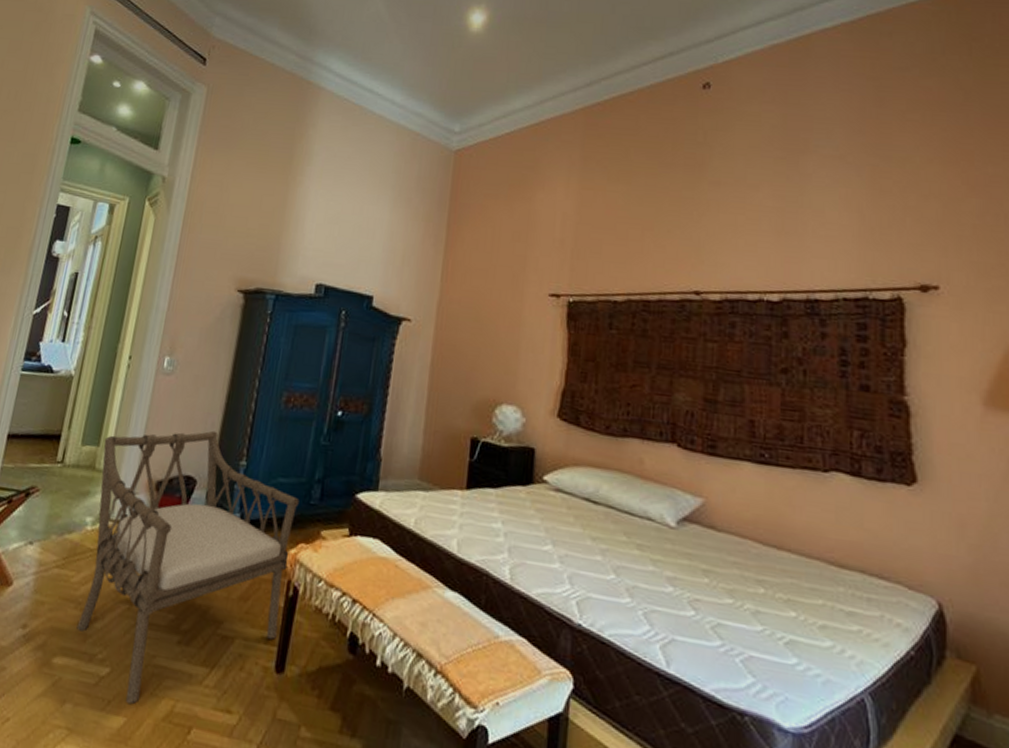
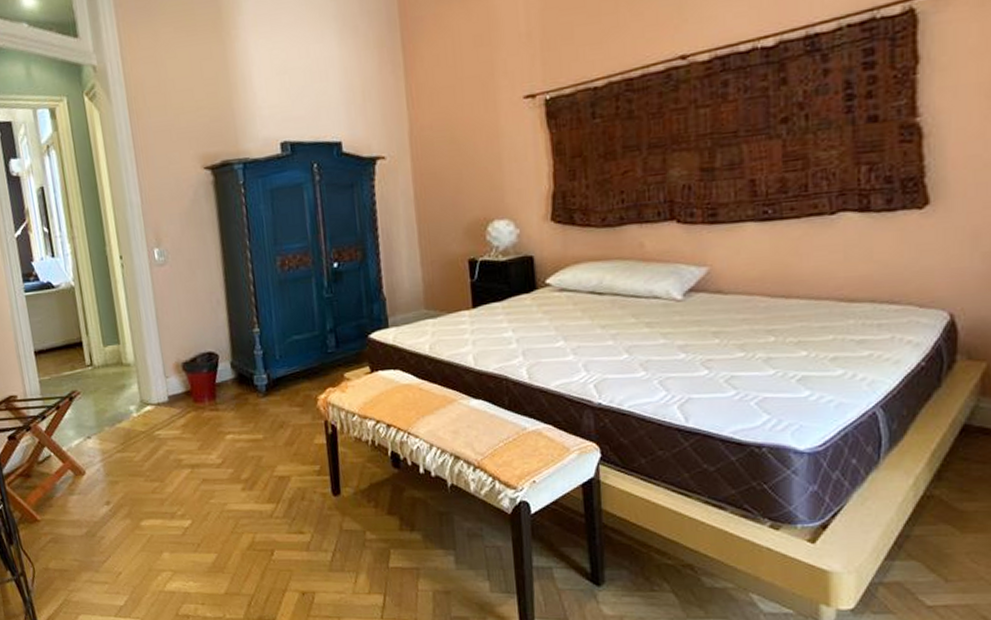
armchair: present [76,430,299,705] -> none [122,307,327,543]

